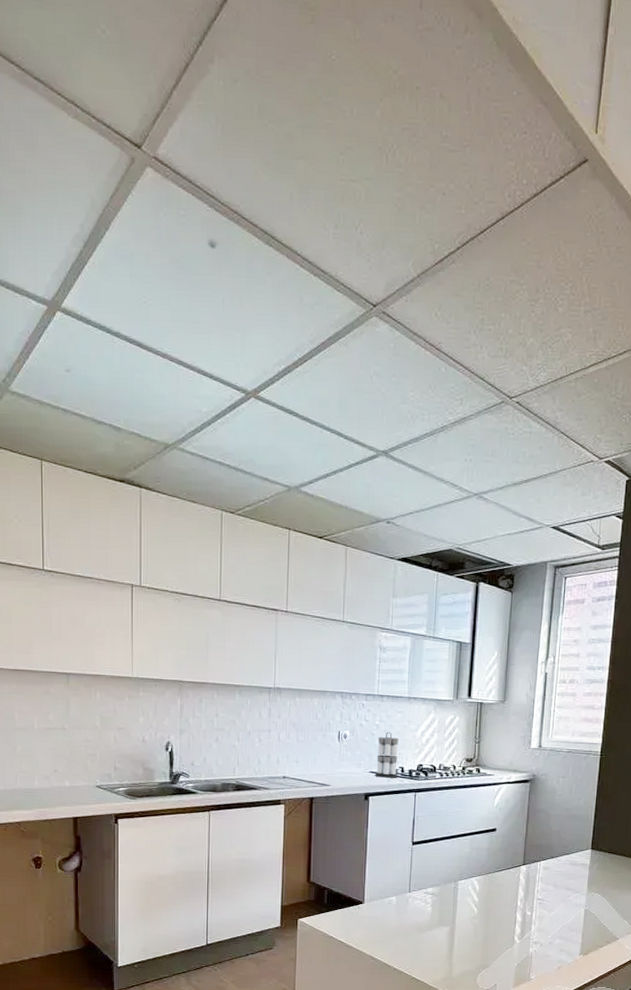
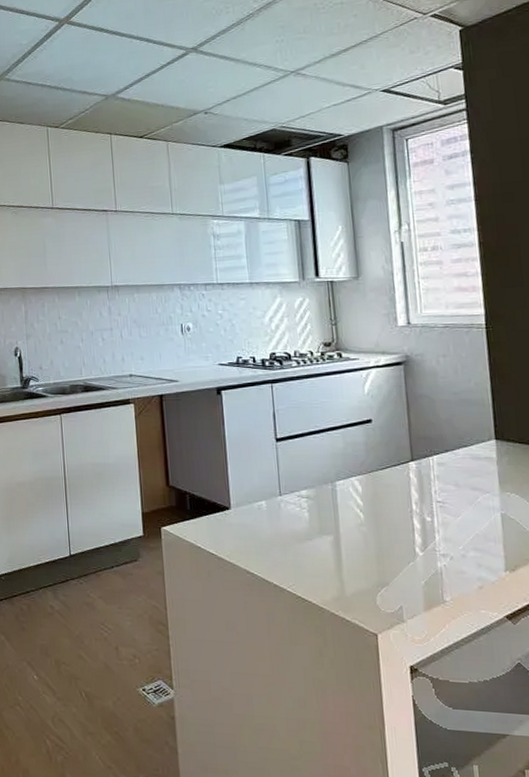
spice rack: present [375,731,398,778] -> none [224,320,250,370]

